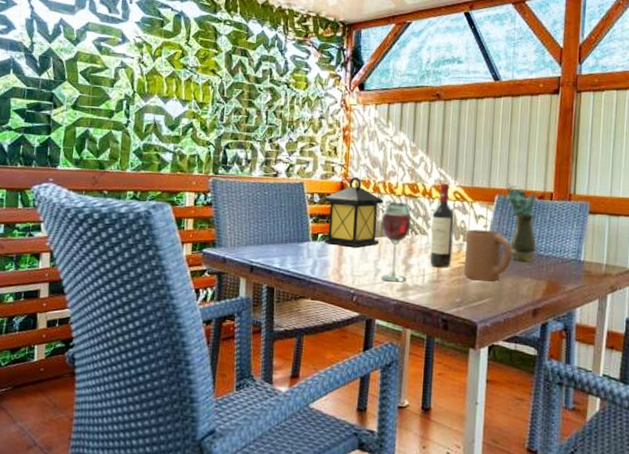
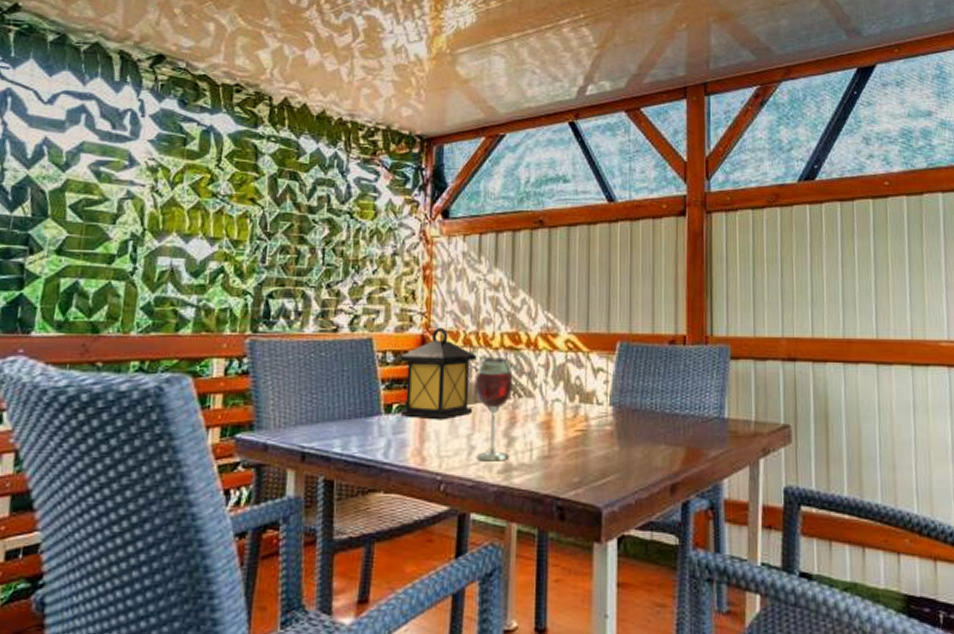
wine bottle: present [429,183,454,268] -> none [538,330,567,439]
cup: present [464,229,513,282] -> none [583,387,641,452]
vase: present [506,183,537,263] -> none [629,326,670,425]

